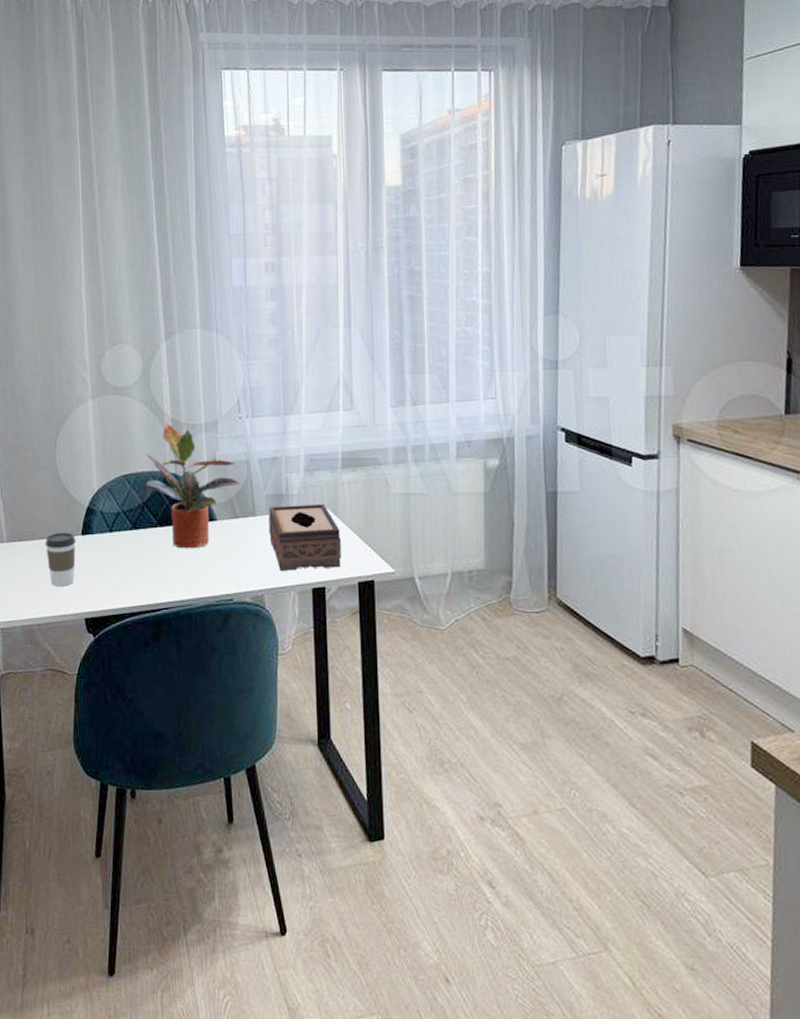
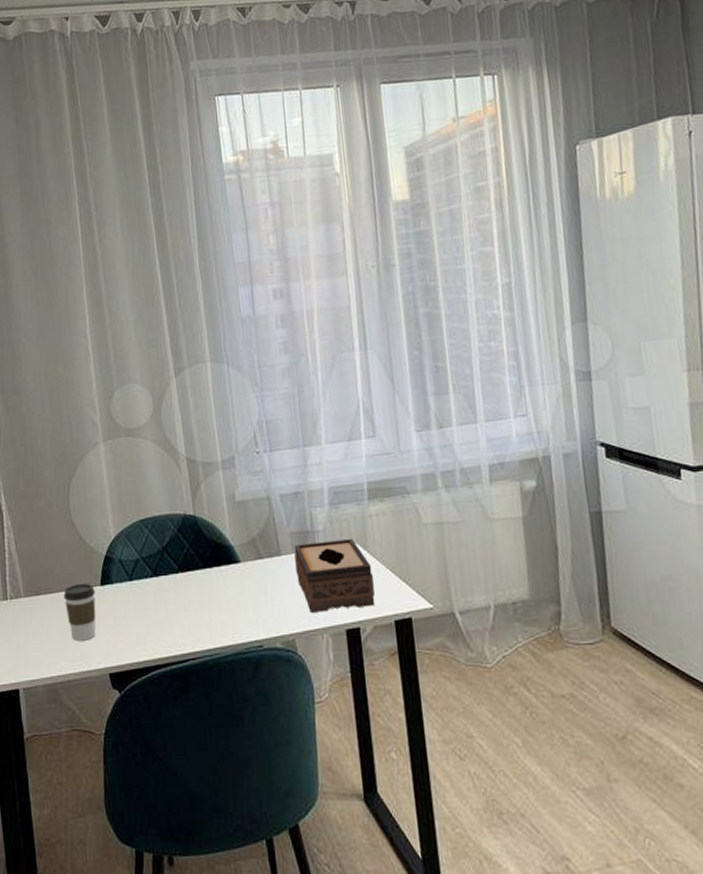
potted plant: present [145,423,242,549] -> none [161,462,264,595]

